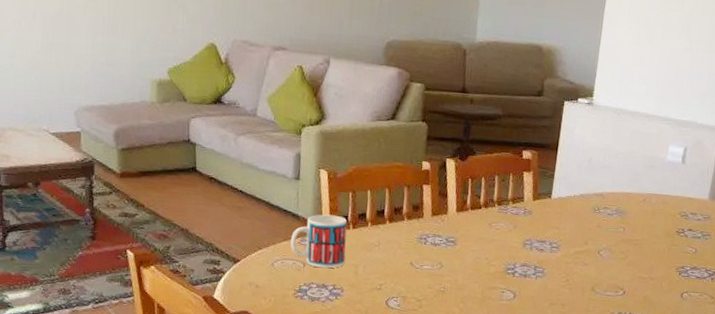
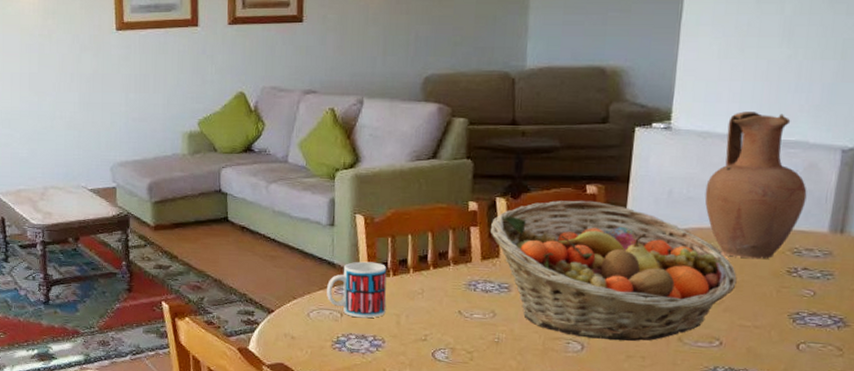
fruit basket: none [441,163,639,291] -> present [491,200,737,342]
vase: none [617,93,694,221] -> present [704,111,807,260]

